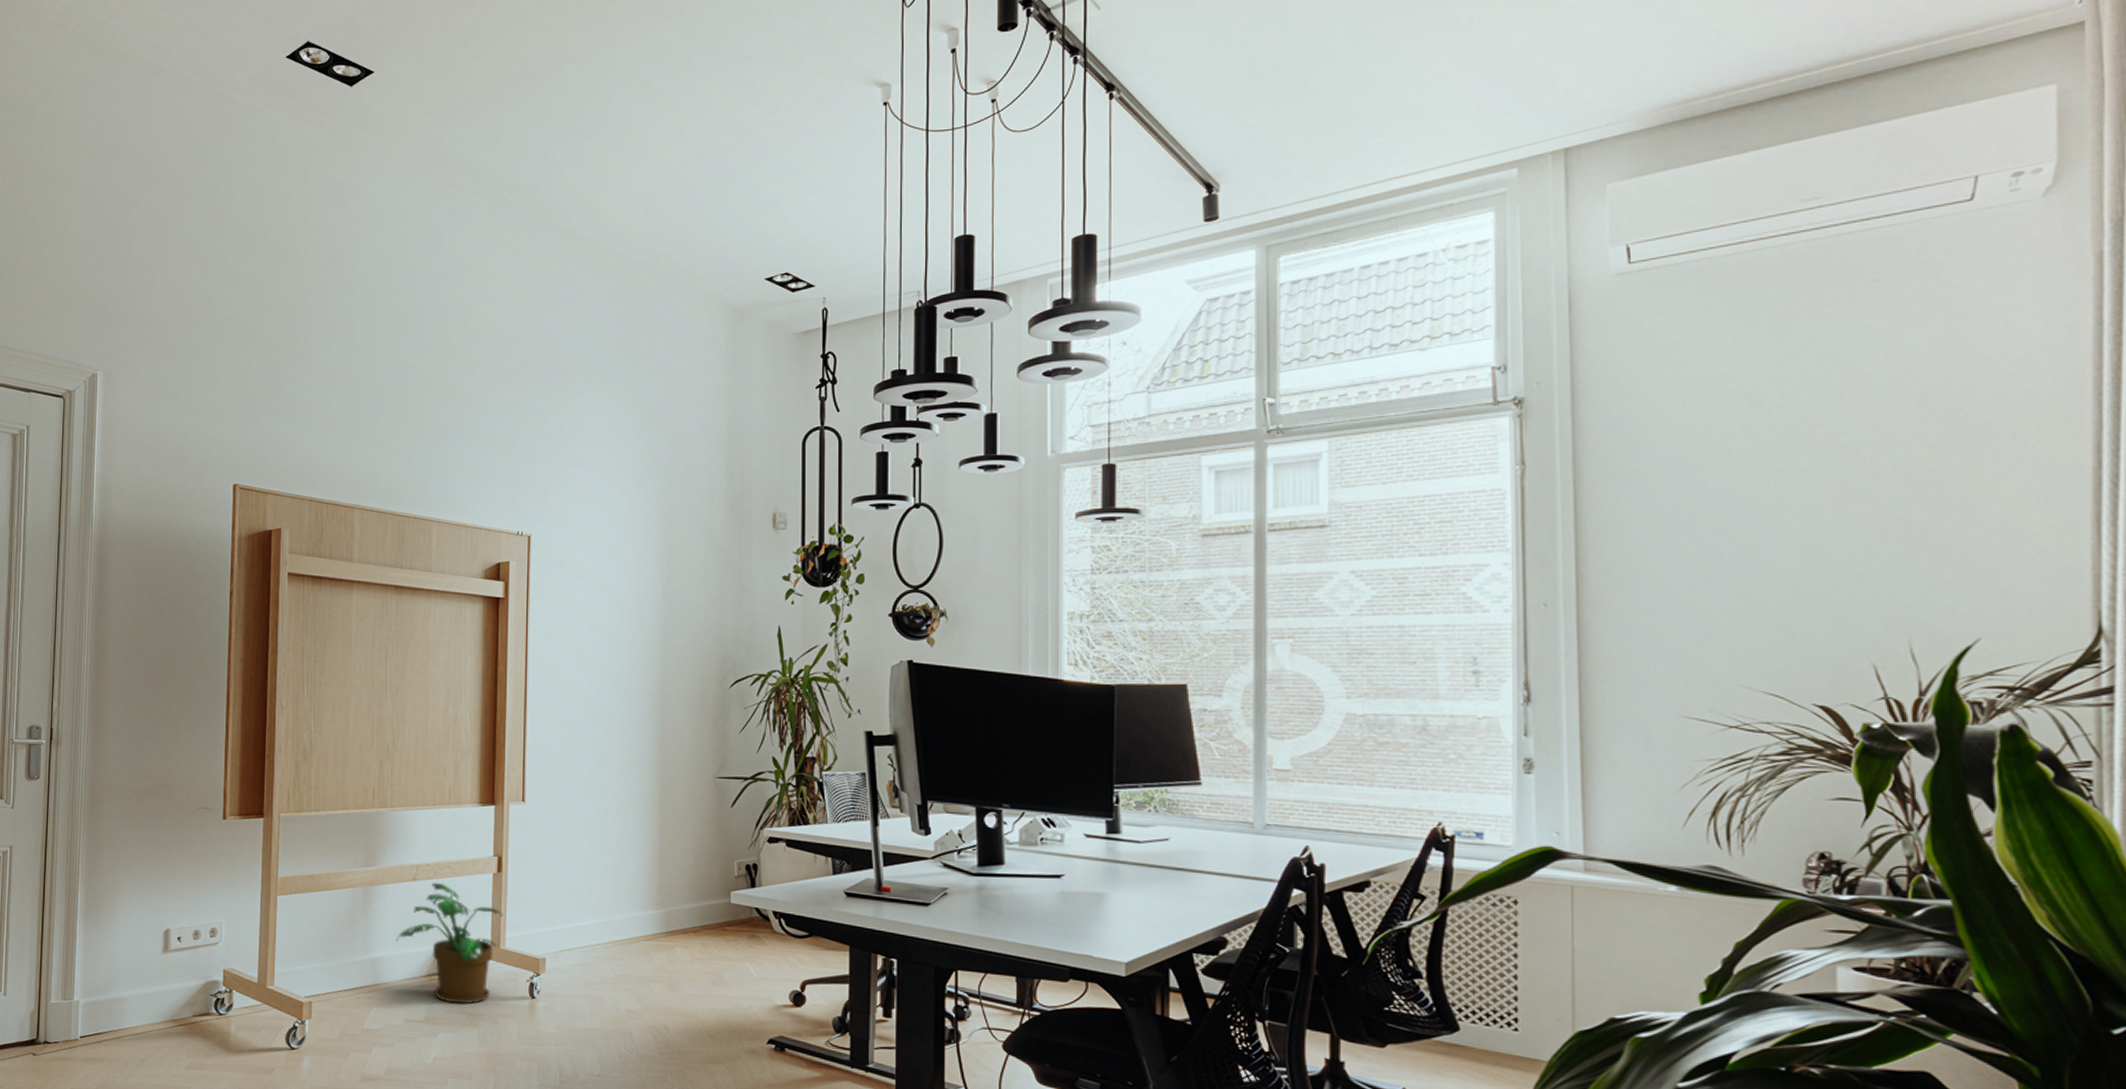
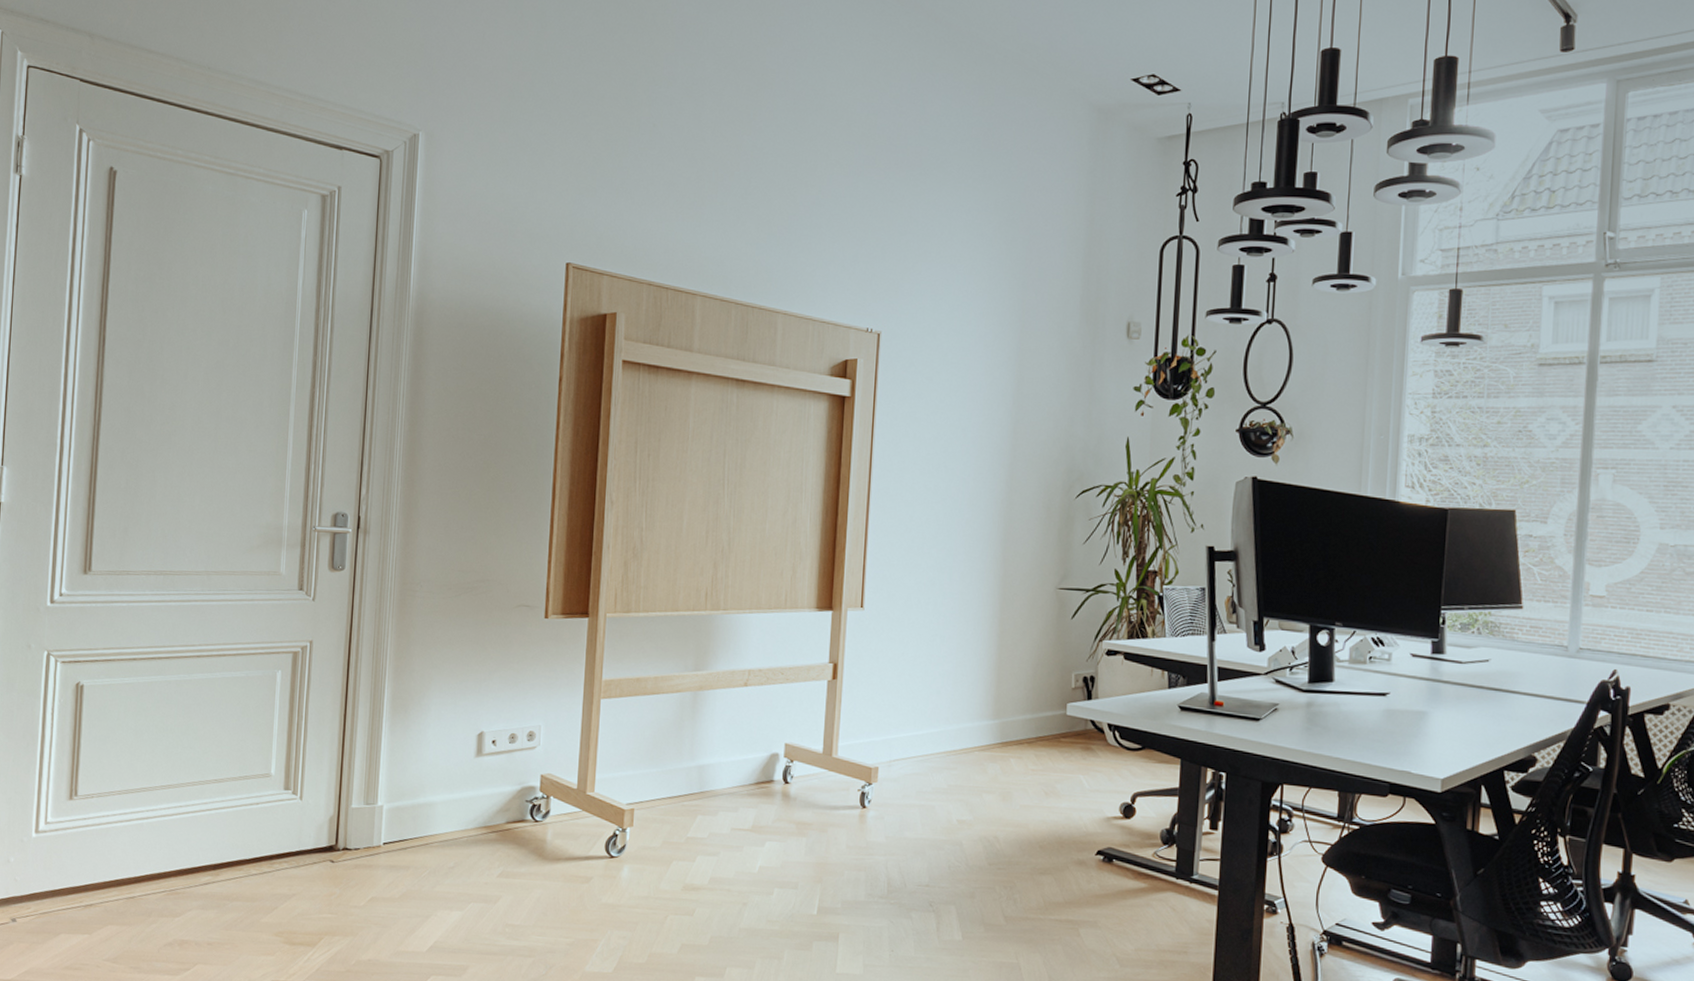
potted plant: present [396,882,503,1004] -> none [724,688,836,813]

